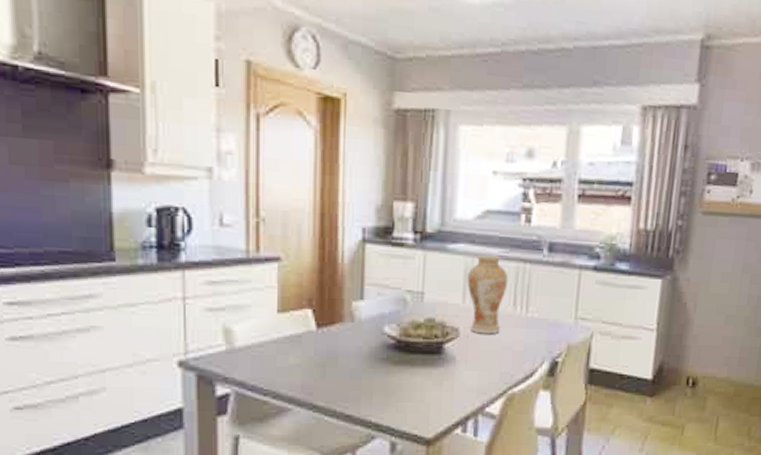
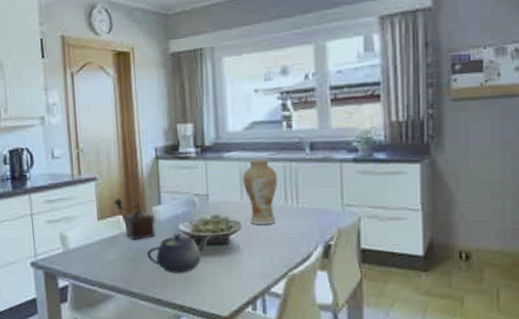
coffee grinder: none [301,287,354,342] -> present [113,198,156,241]
teapot: none [340,336,422,386] -> present [147,233,211,274]

